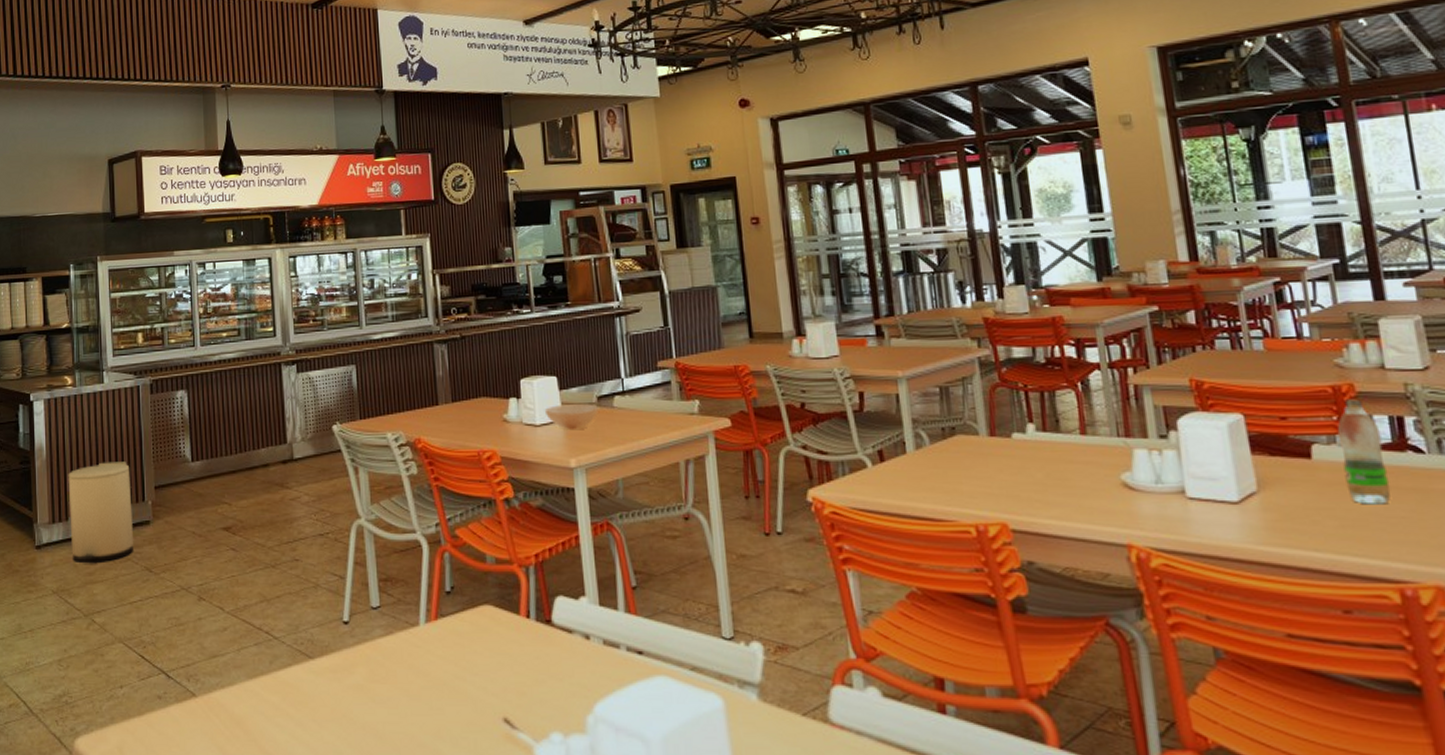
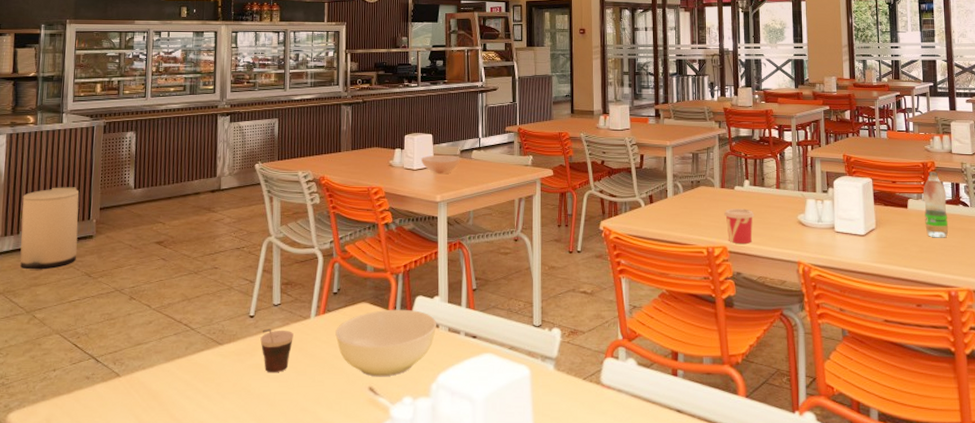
cup: none [359,638,400,697] -> present [260,328,294,373]
bowl: none [453,614,587,705] -> present [335,309,437,377]
cup: none [998,466,1048,518] -> present [724,208,754,243]

